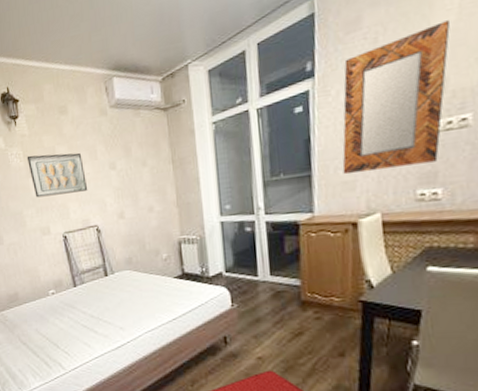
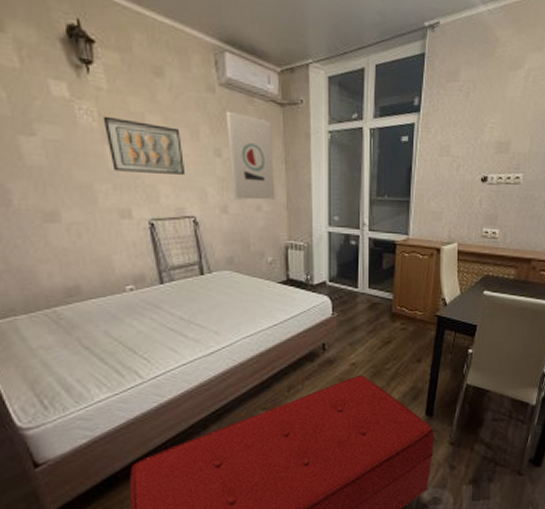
wall art: none [117,127,166,205] -> present [225,111,276,200]
home mirror: present [342,20,451,175] -> none [434,95,517,207]

